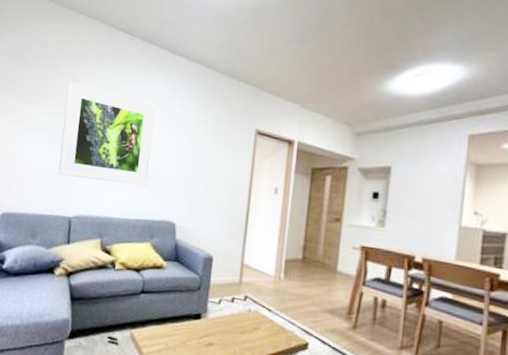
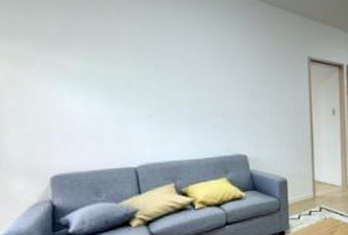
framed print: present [58,81,157,186] -> none [99,21,213,126]

